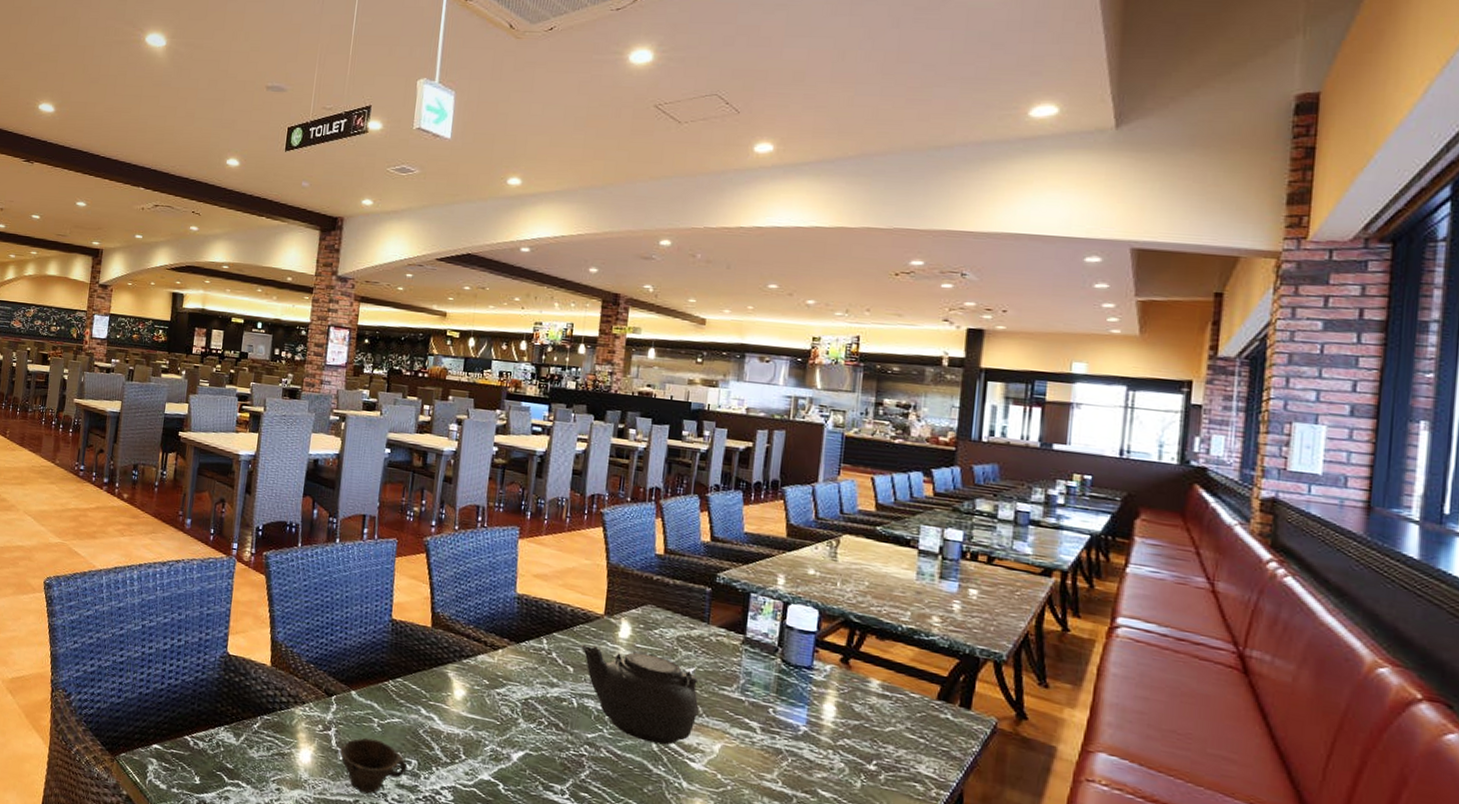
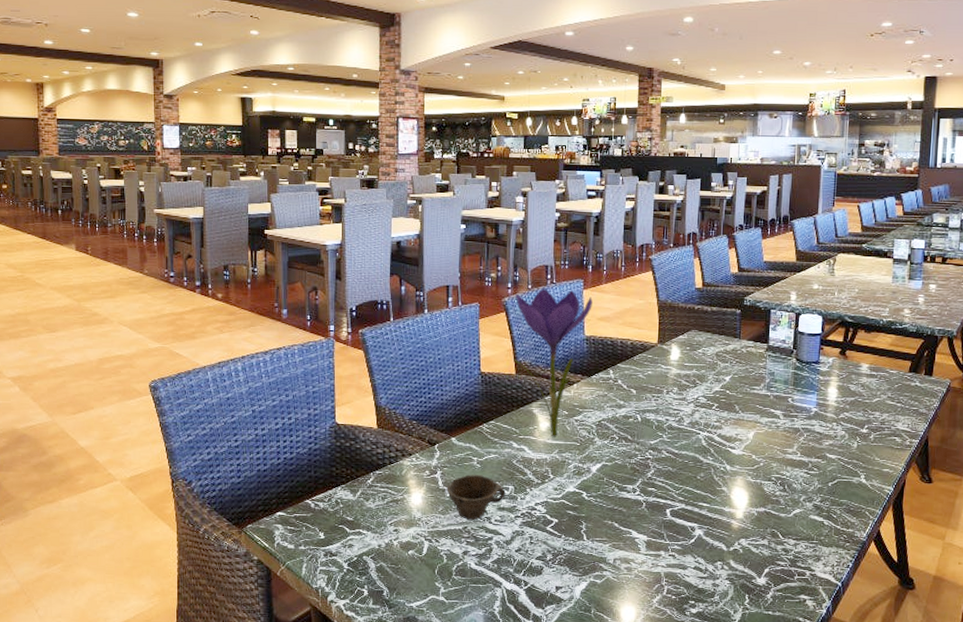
flower: none [429,531,529,710] -> present [513,288,593,437]
teapot: present [580,644,699,745] -> none [640,369,736,440]

